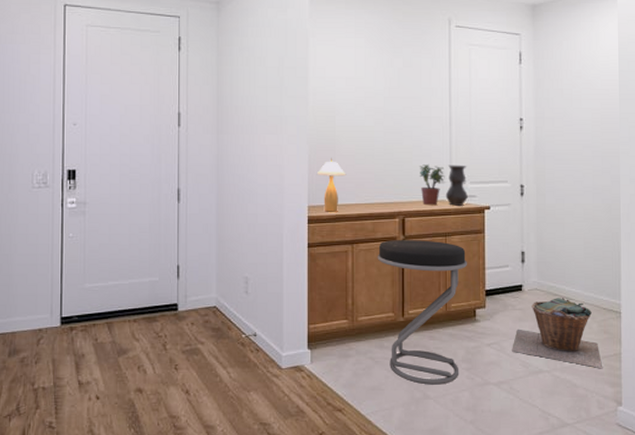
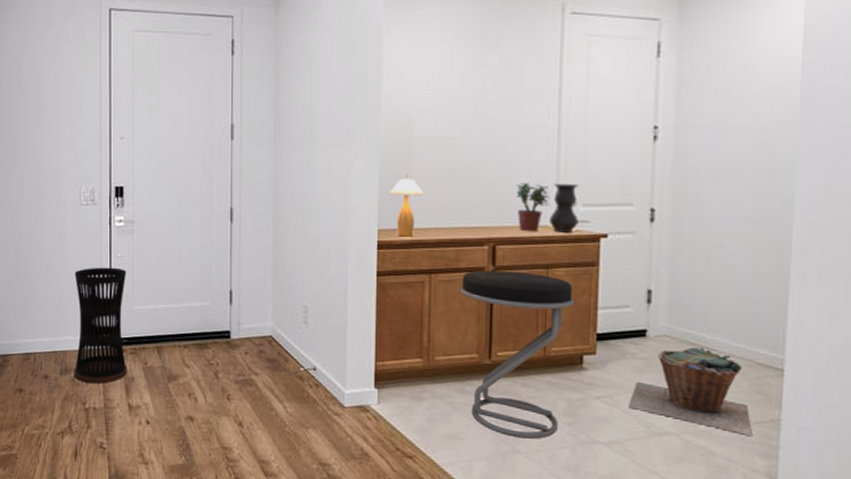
umbrella stand: none [23,247,78,362] -> present [74,267,127,383]

